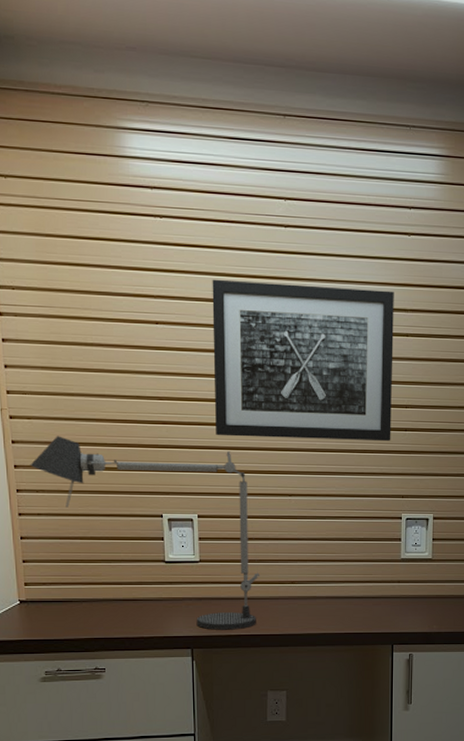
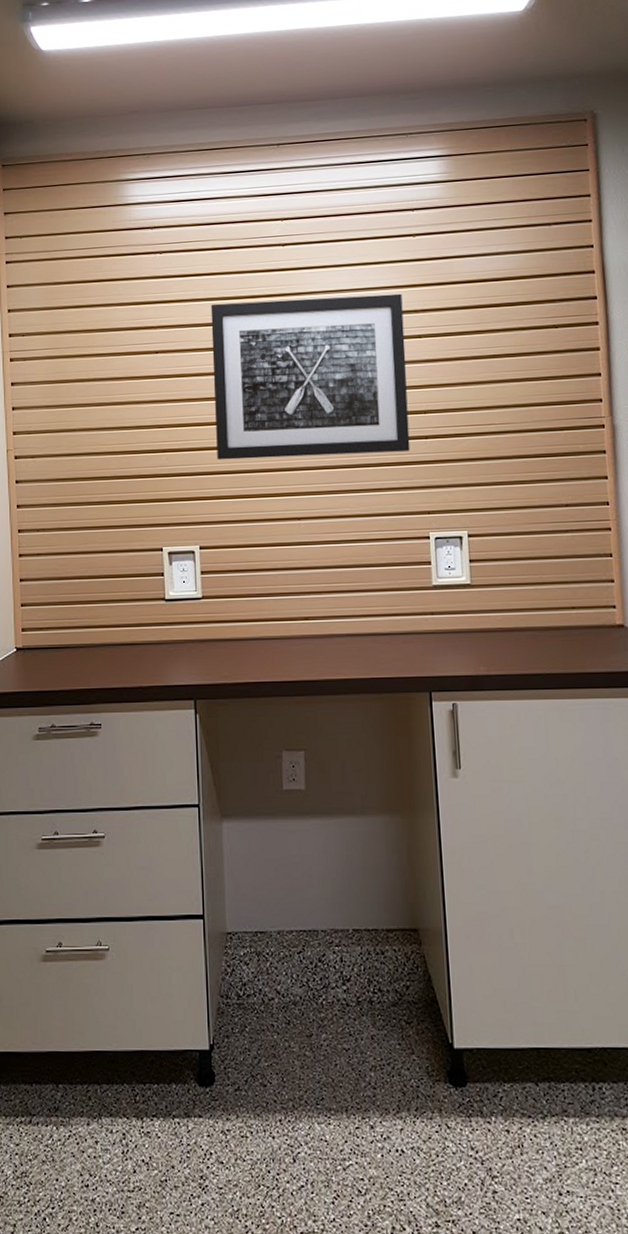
desk lamp: present [30,436,261,630] -> none [32,472,270,677]

